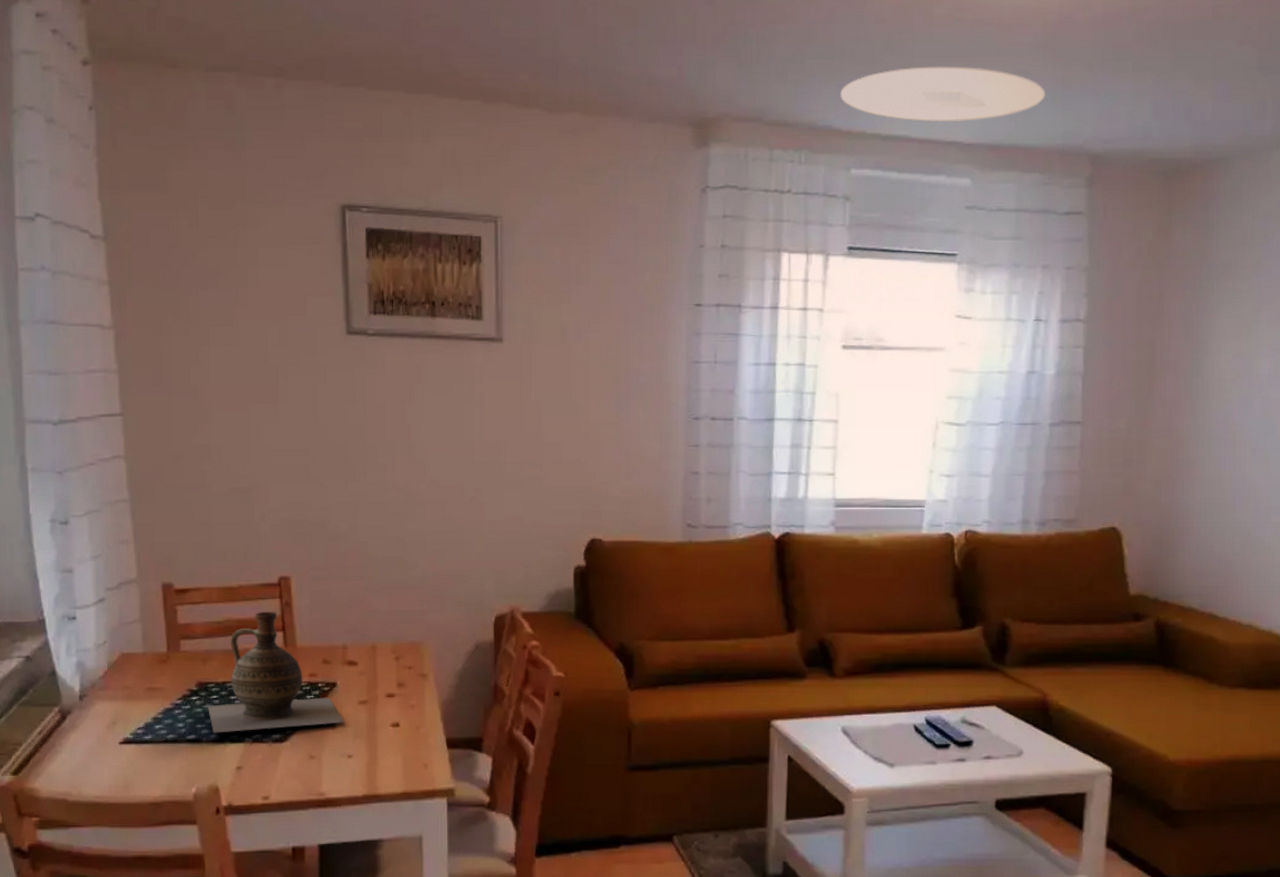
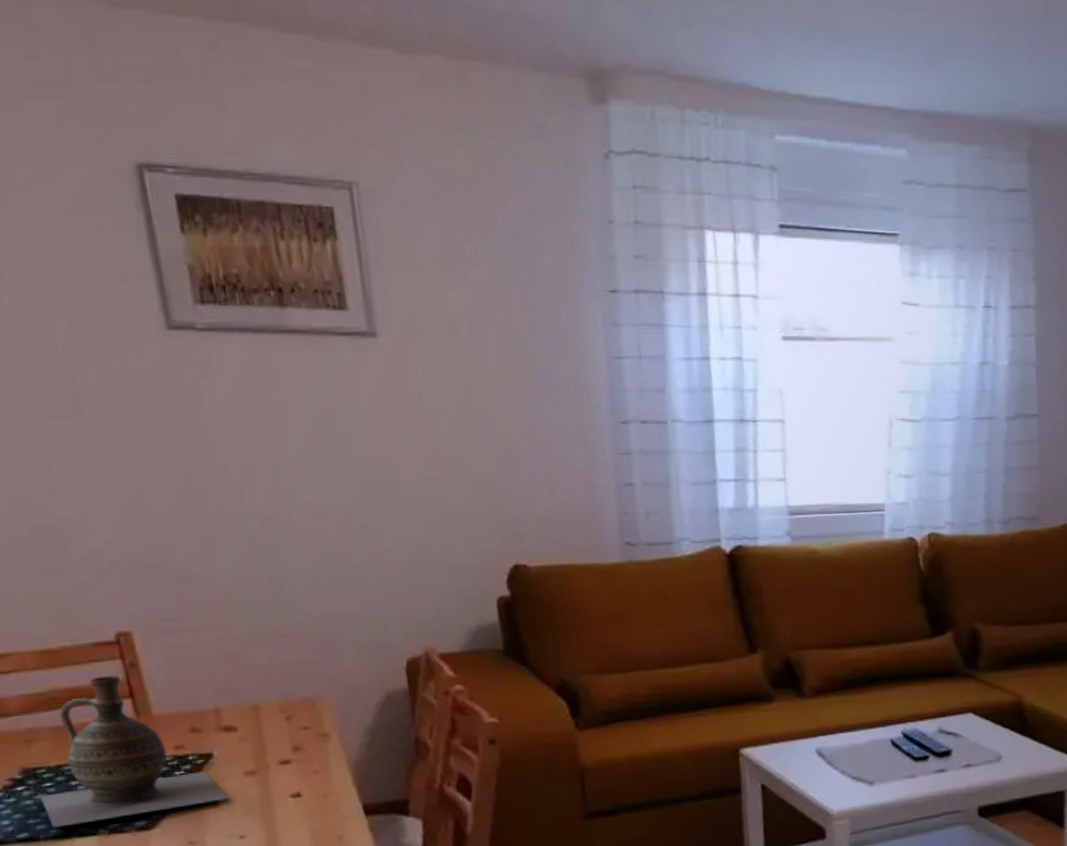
ceiling light: present [840,66,1045,123] -> none [756,19,979,85]

